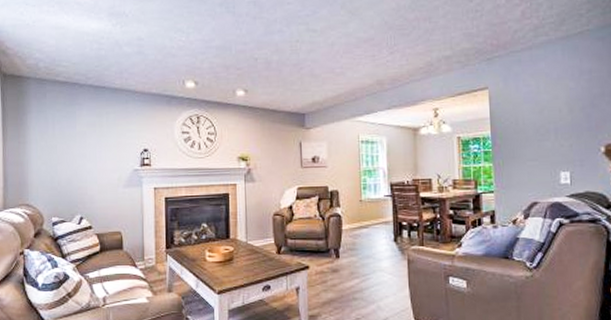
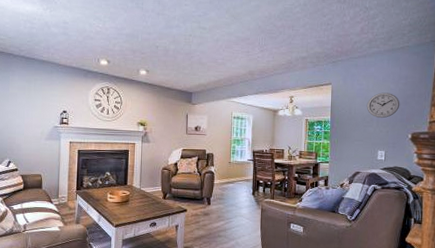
wall clock: none [538,93,585,129] -> present [366,92,400,119]

